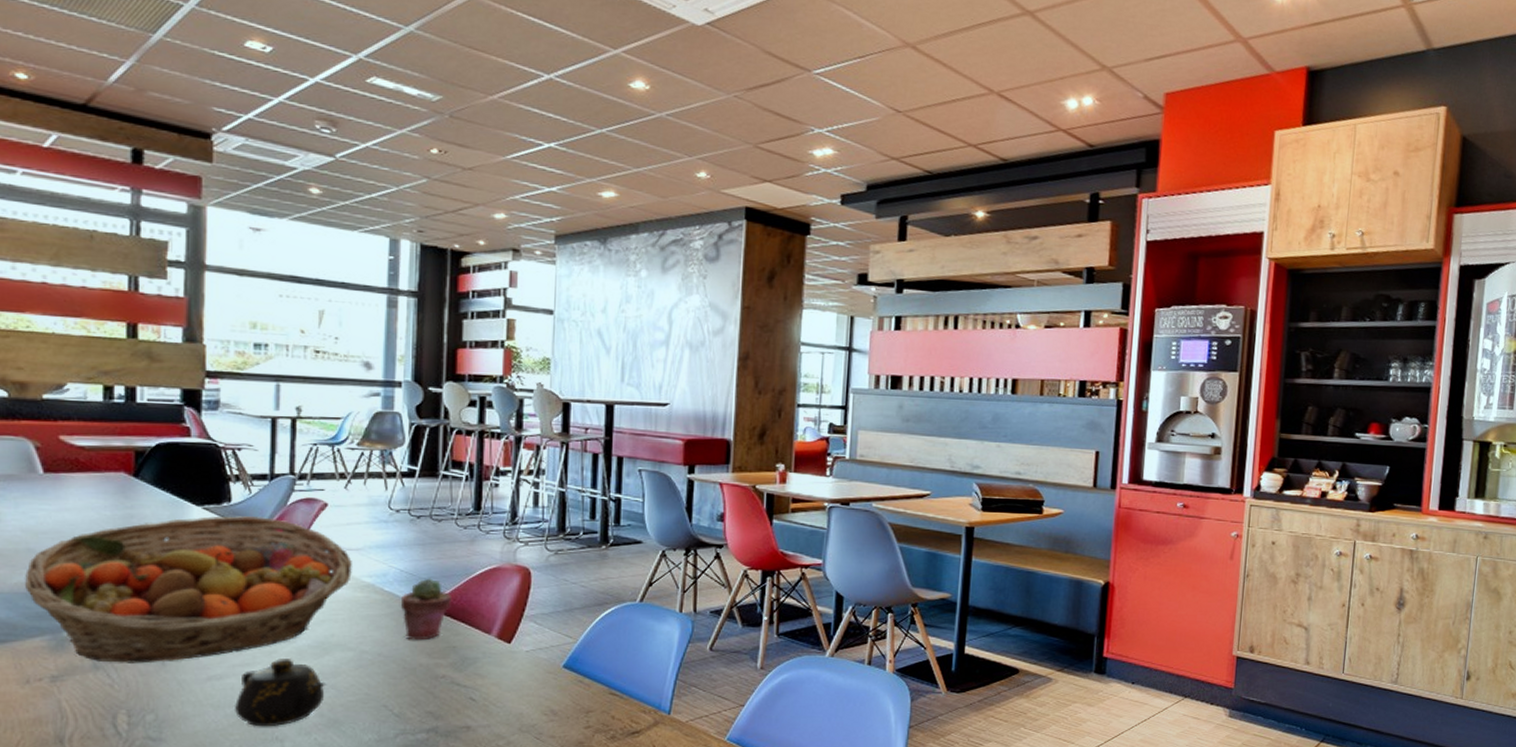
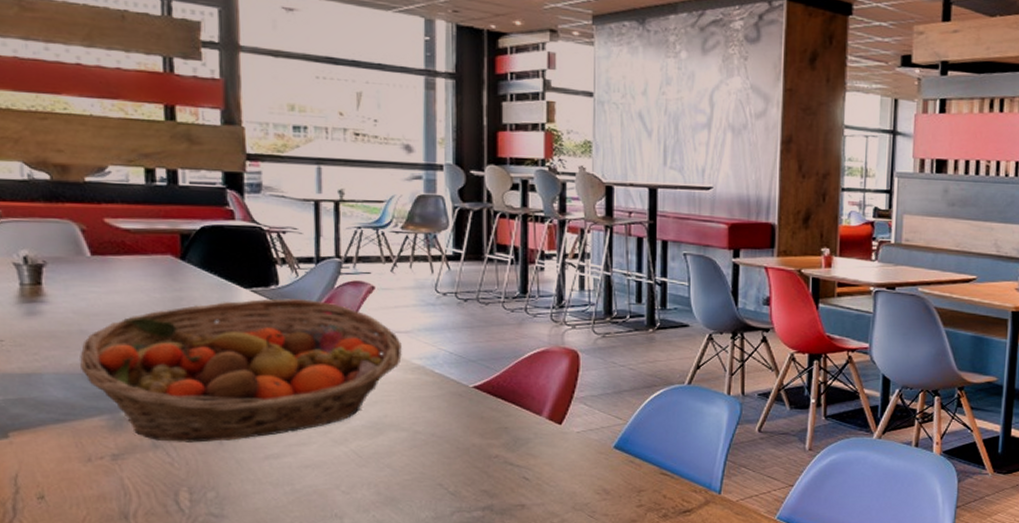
teapot: present [234,659,327,727] -> none [292,438,382,505]
potted succulent: present [400,578,451,641] -> none [451,360,501,421]

